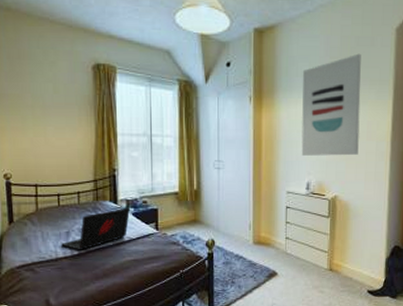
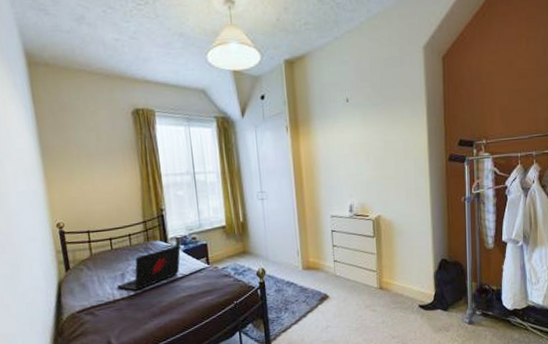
wall art: present [301,53,361,156] -> none [335,74,397,179]

